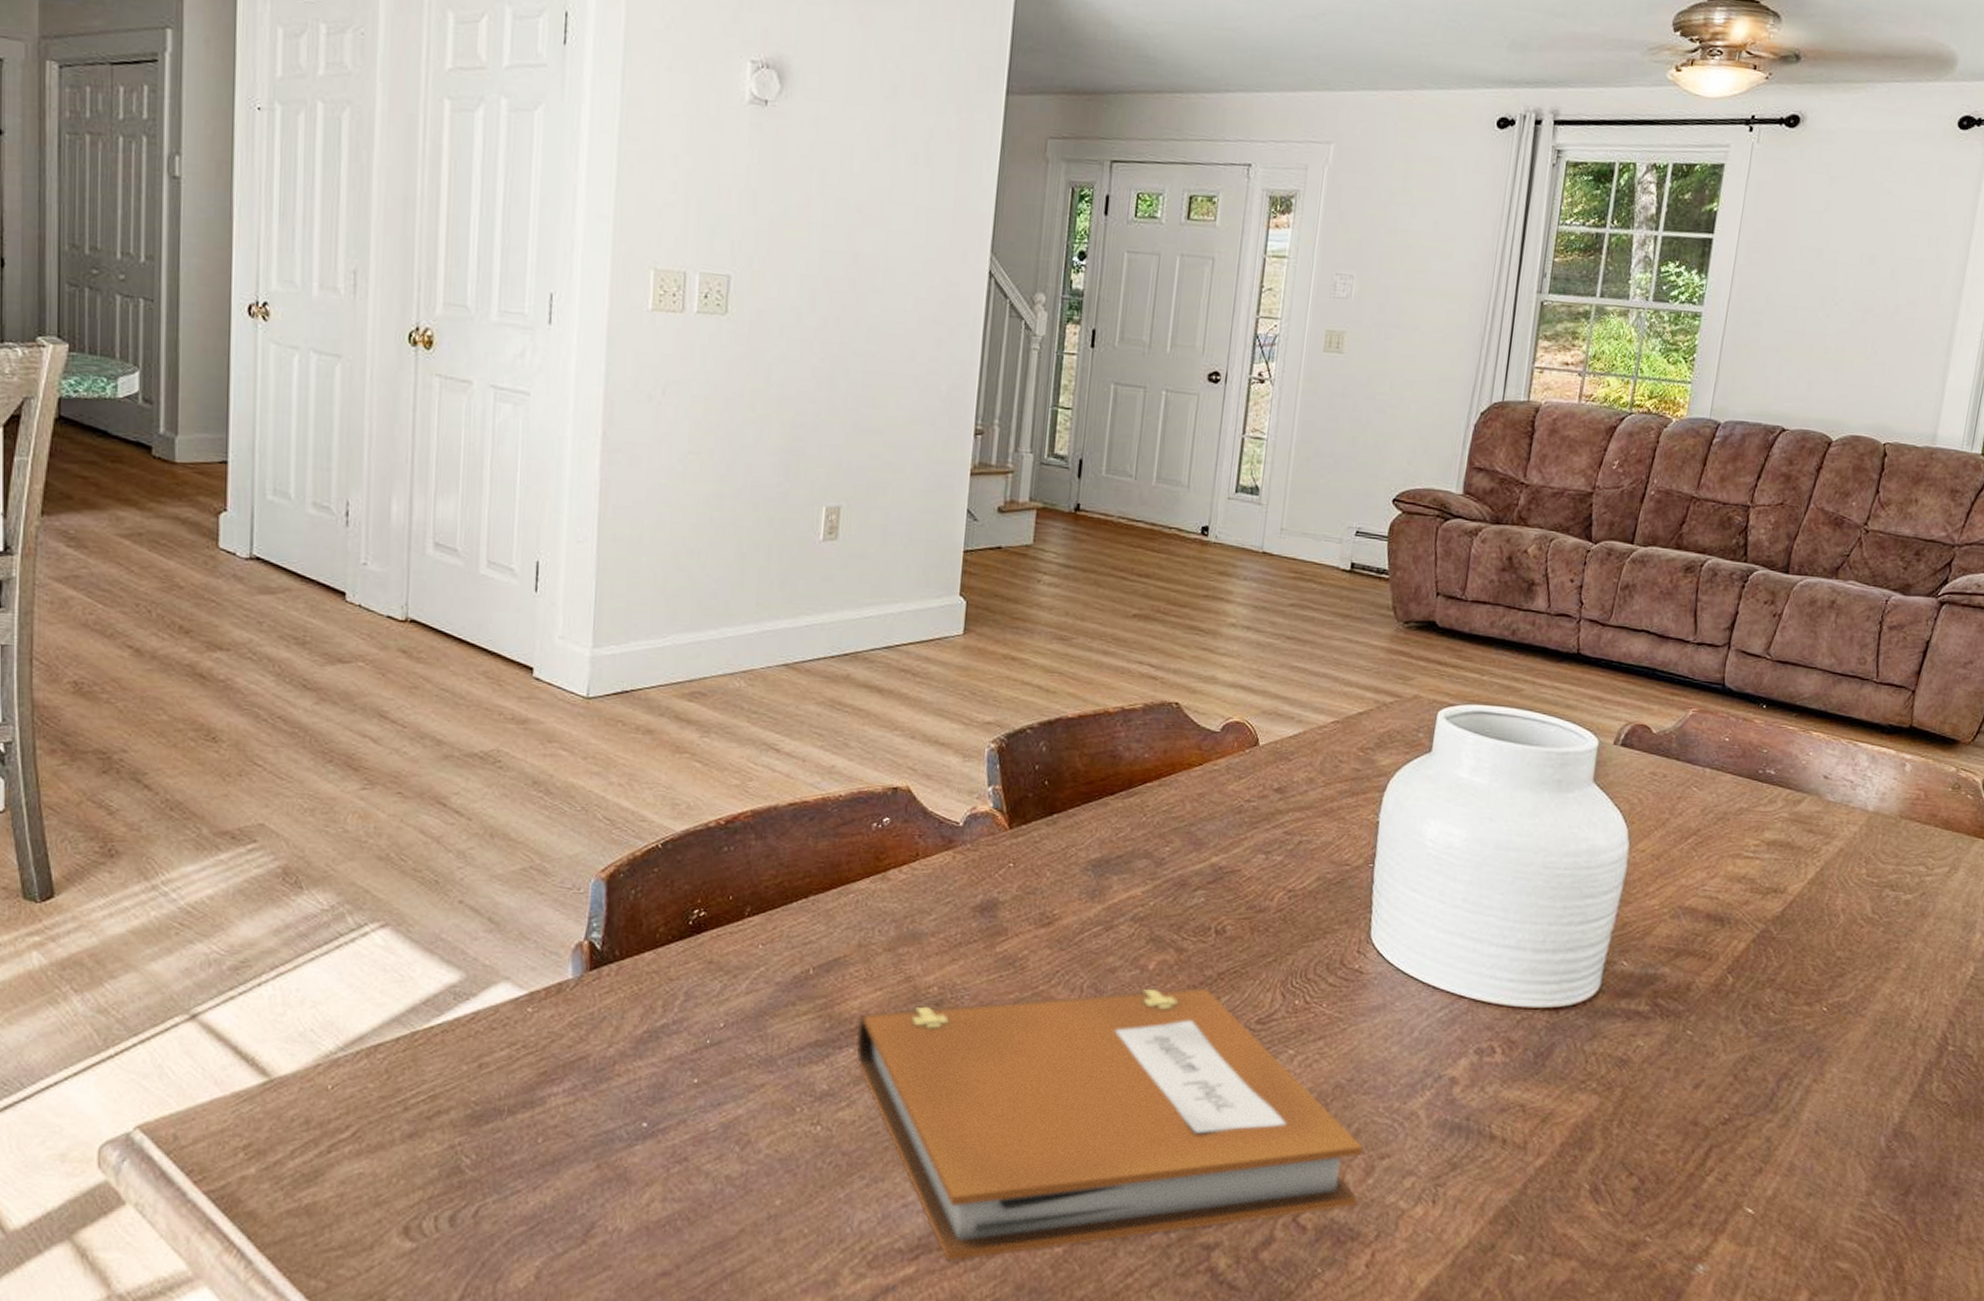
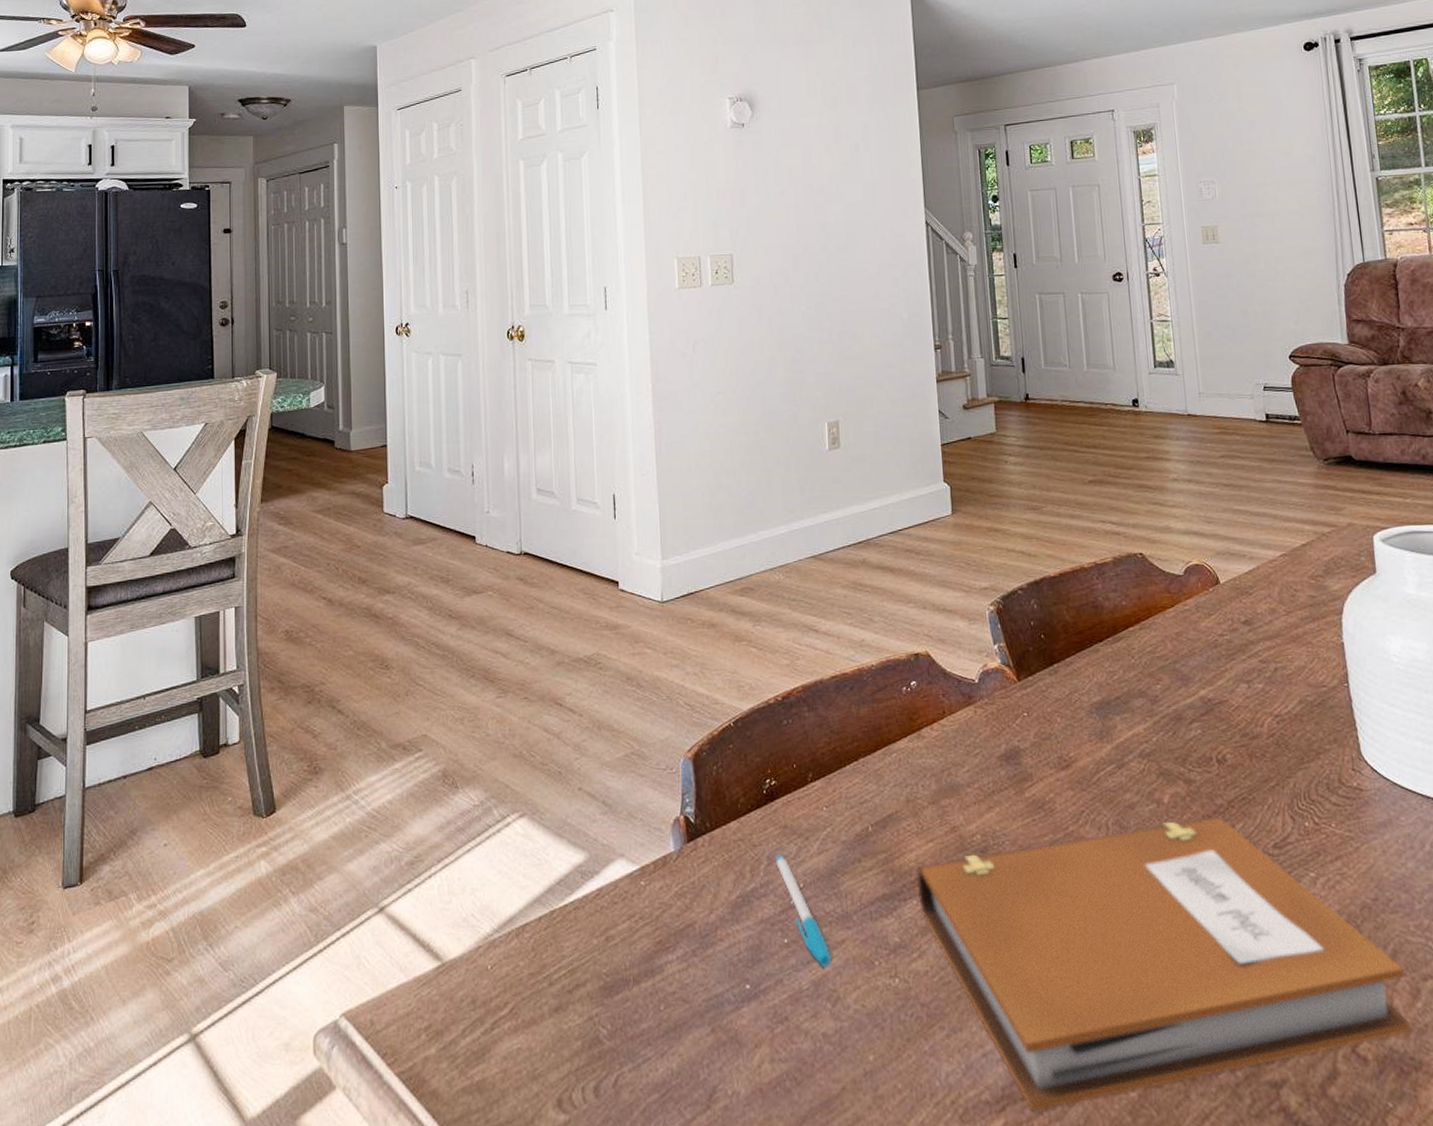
pen: none [693,990,746,1110] -> present [775,854,831,967]

